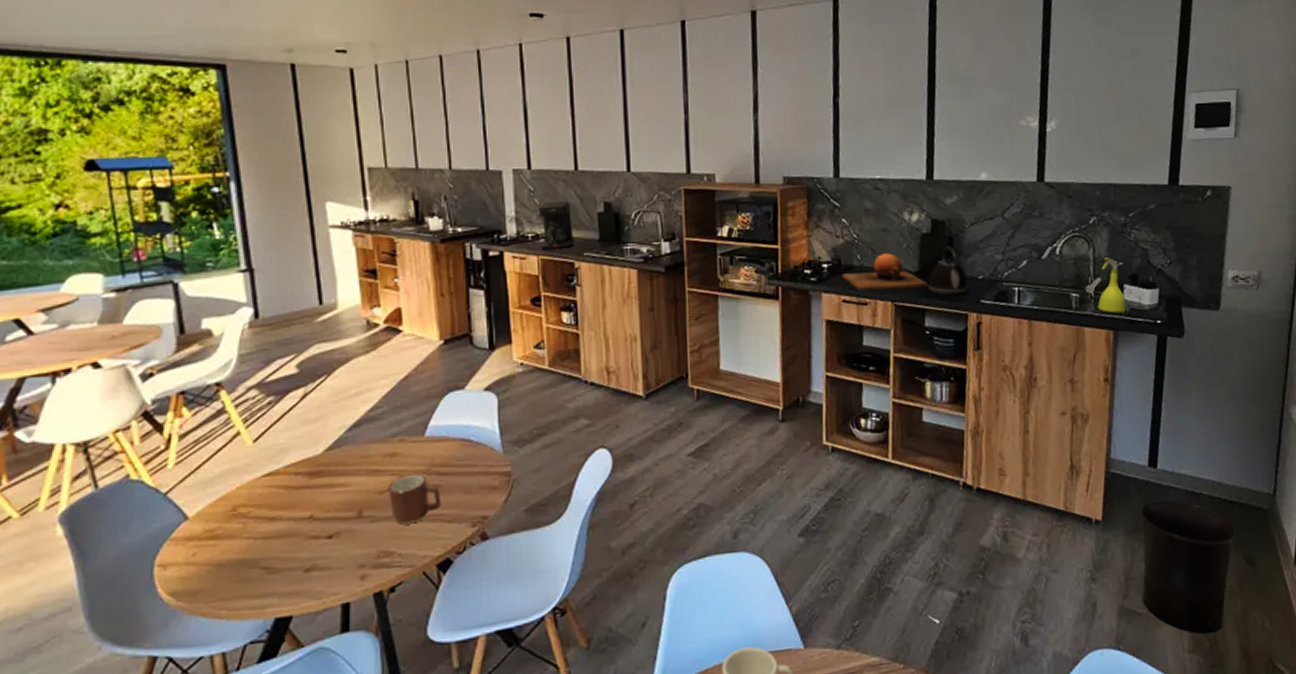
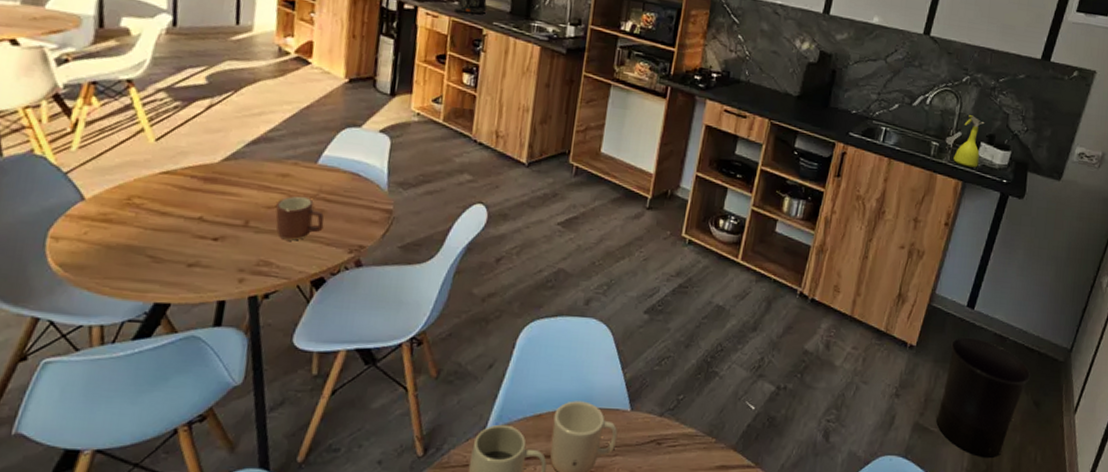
chopping board: present [842,253,928,291] -> none [728,74,805,112]
kettle: present [928,246,968,296] -> none [804,78,842,125]

